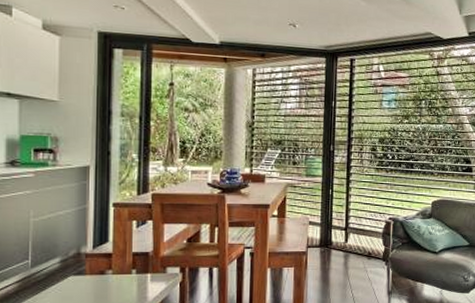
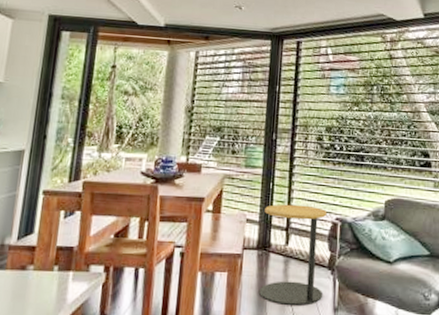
side table: none [323,207,382,291] -> present [259,204,328,306]

